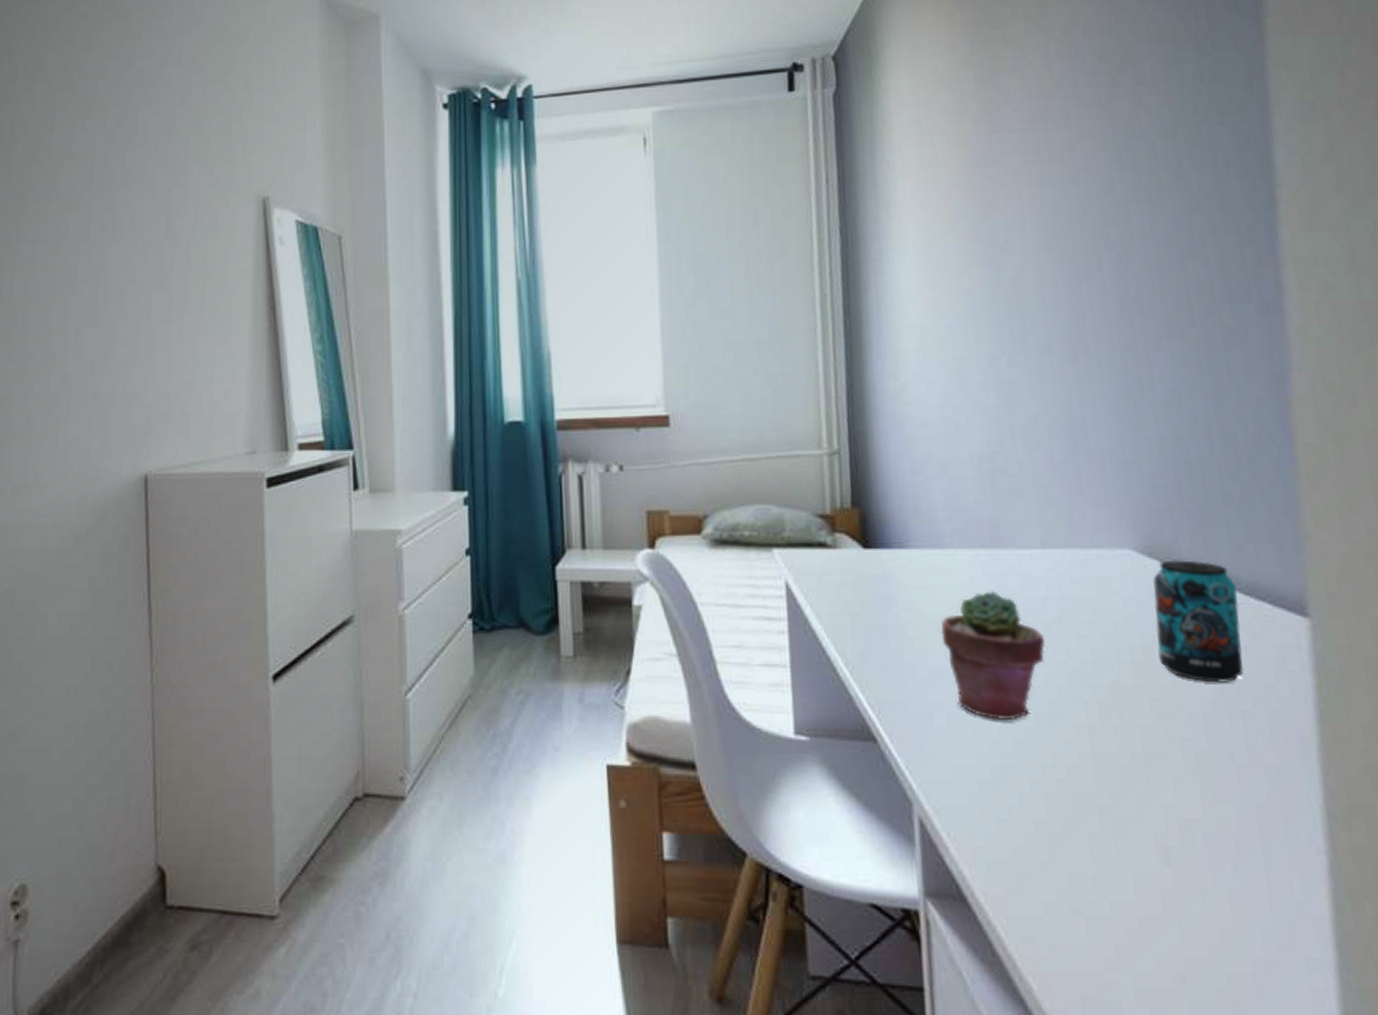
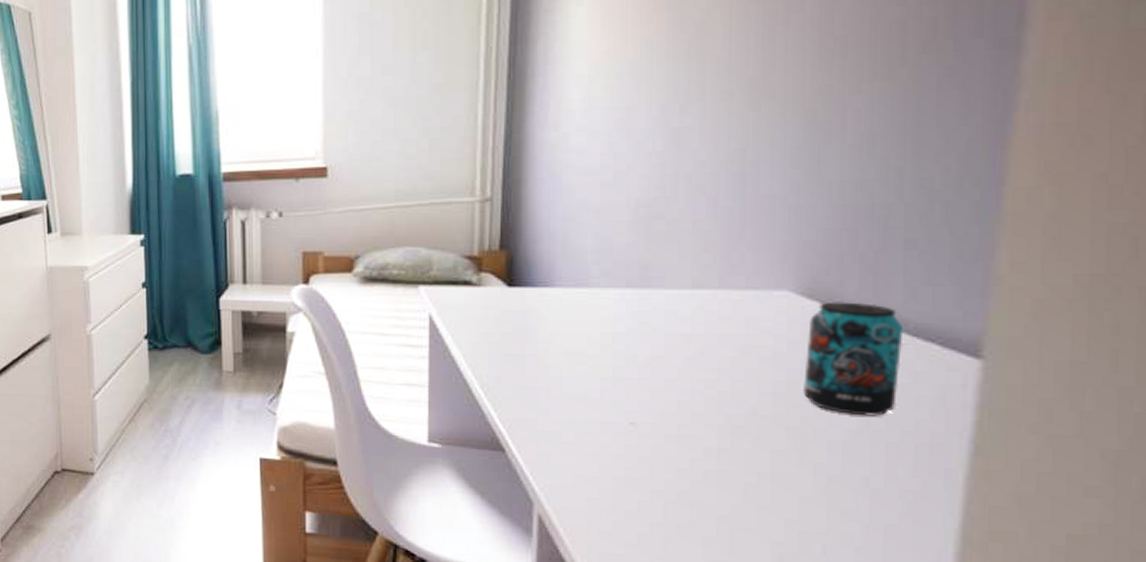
potted succulent: present [941,590,1045,721] -> none [578,326,682,440]

